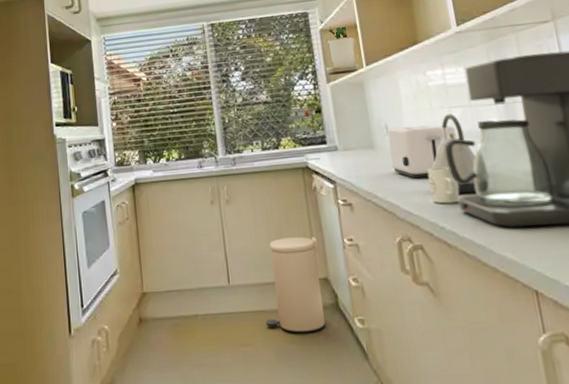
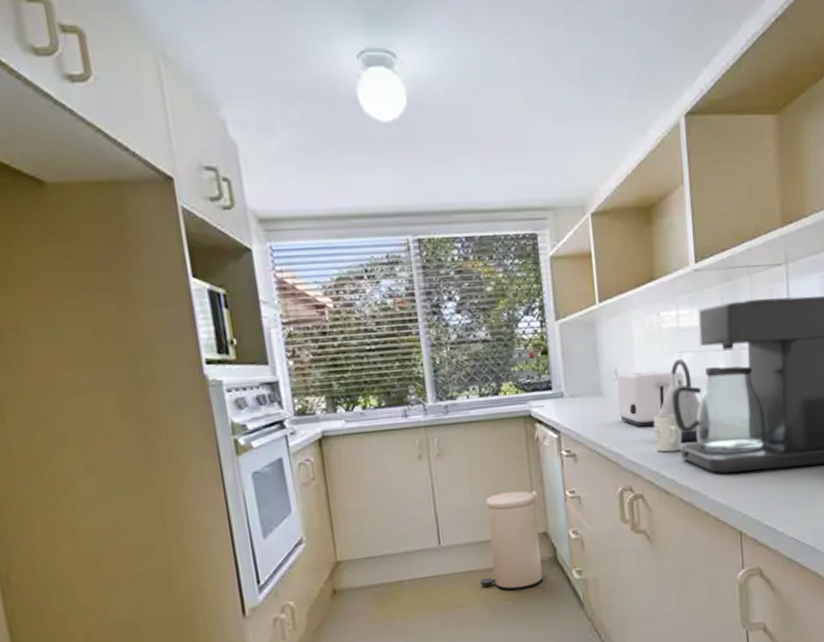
planter: present [319,16,359,76] -> none [550,240,592,312]

